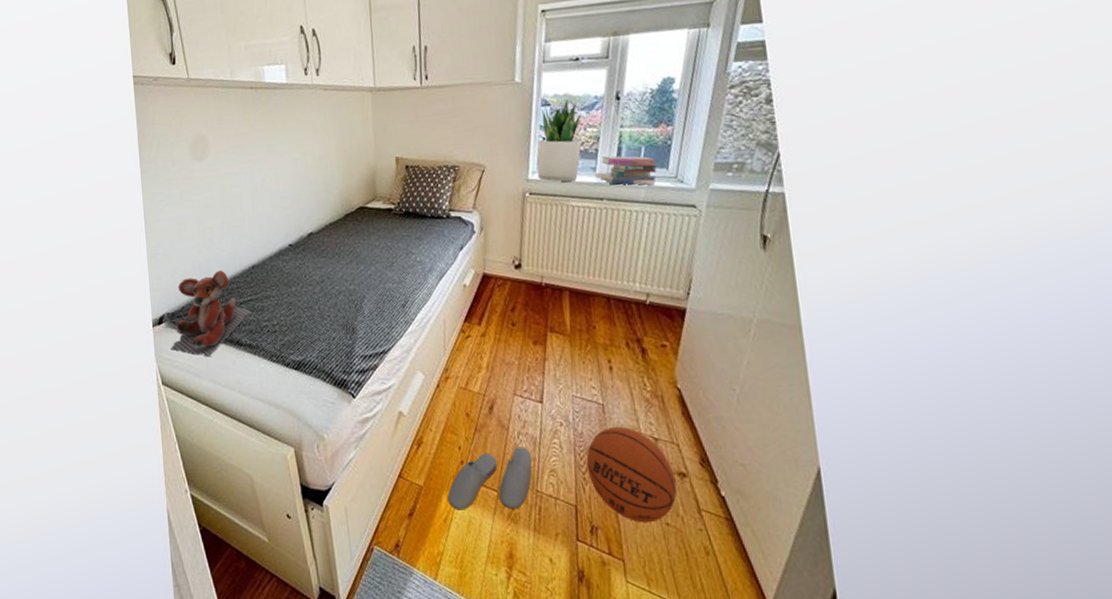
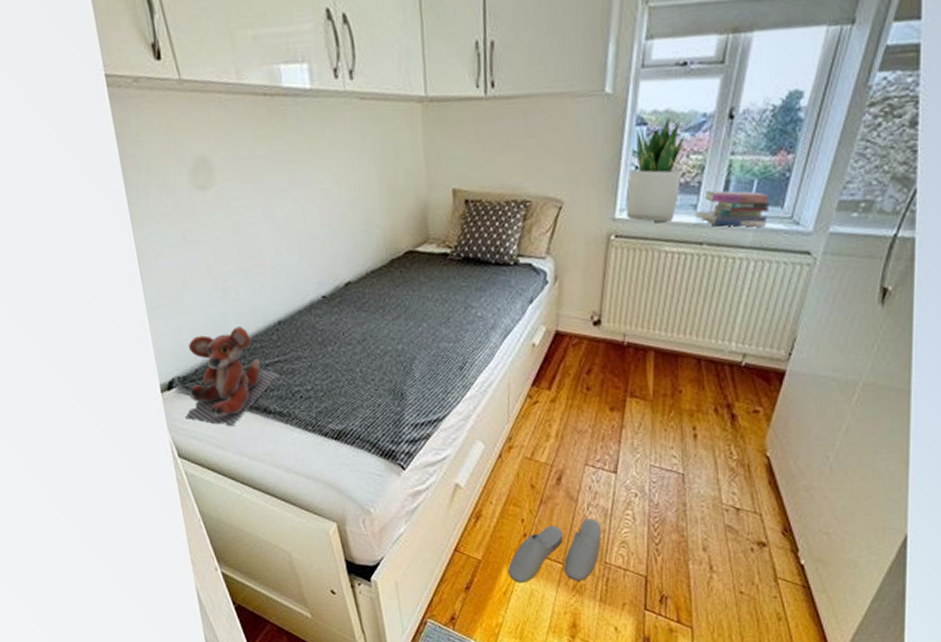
basketball: present [586,426,677,523] -> none [660,496,755,592]

